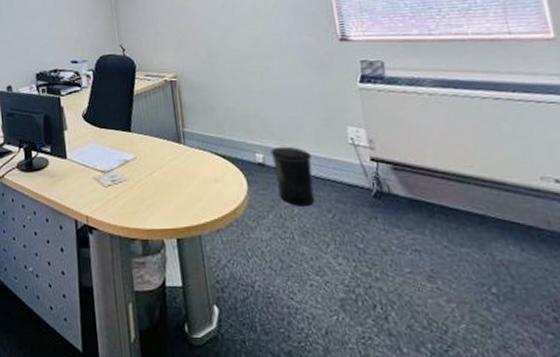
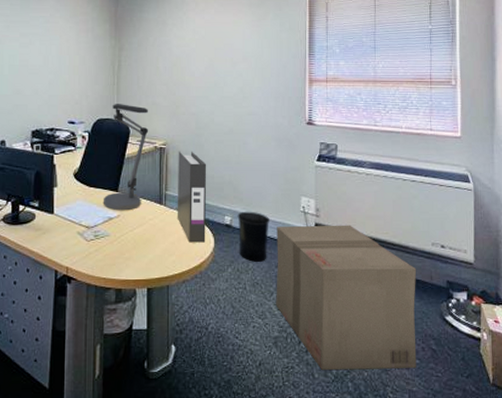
desk lamp: none [114,37,158,153] -> present [103,104,149,211]
binder: none [191,82,237,186] -> present [177,151,207,243]
cardboard box: none [321,157,551,345] -> present [276,224,417,371]

